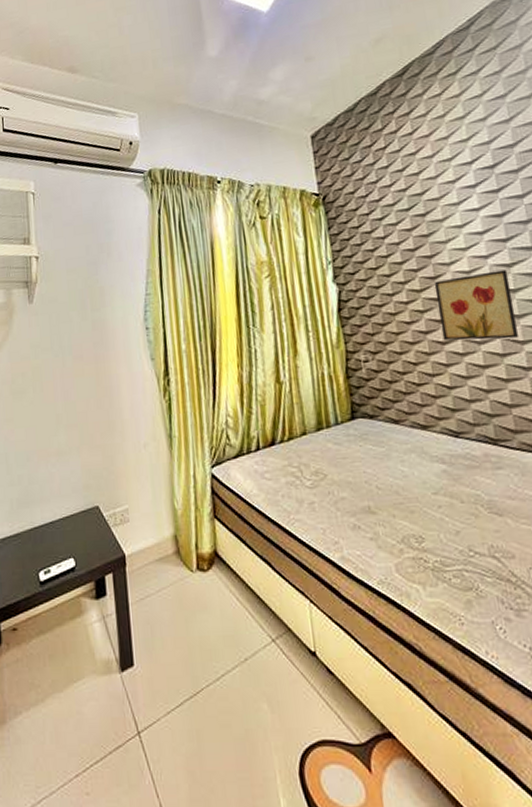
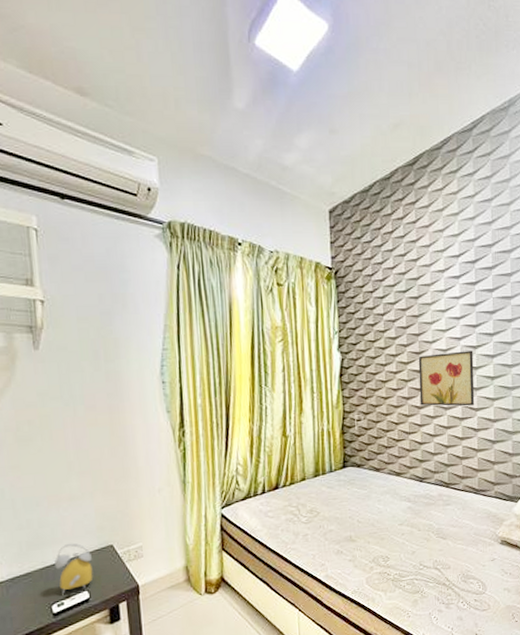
alarm clock: none [42,502,79,560] -> present [55,543,93,594]

